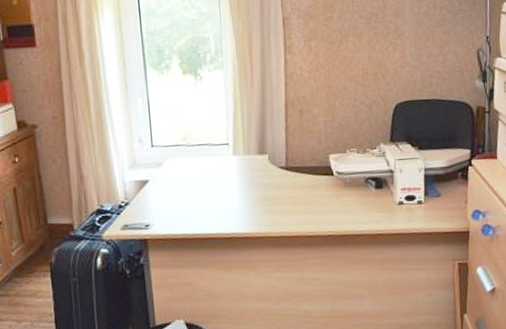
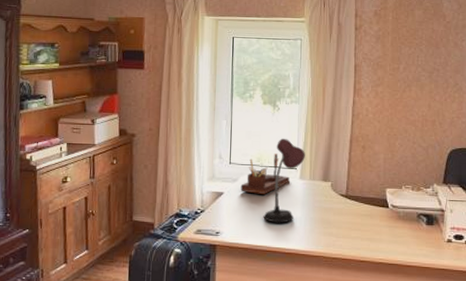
desk organizer: none [167,129,222,178] -> present [240,153,290,194]
desk lamp: none [196,111,237,207] -> present [263,139,305,223]

